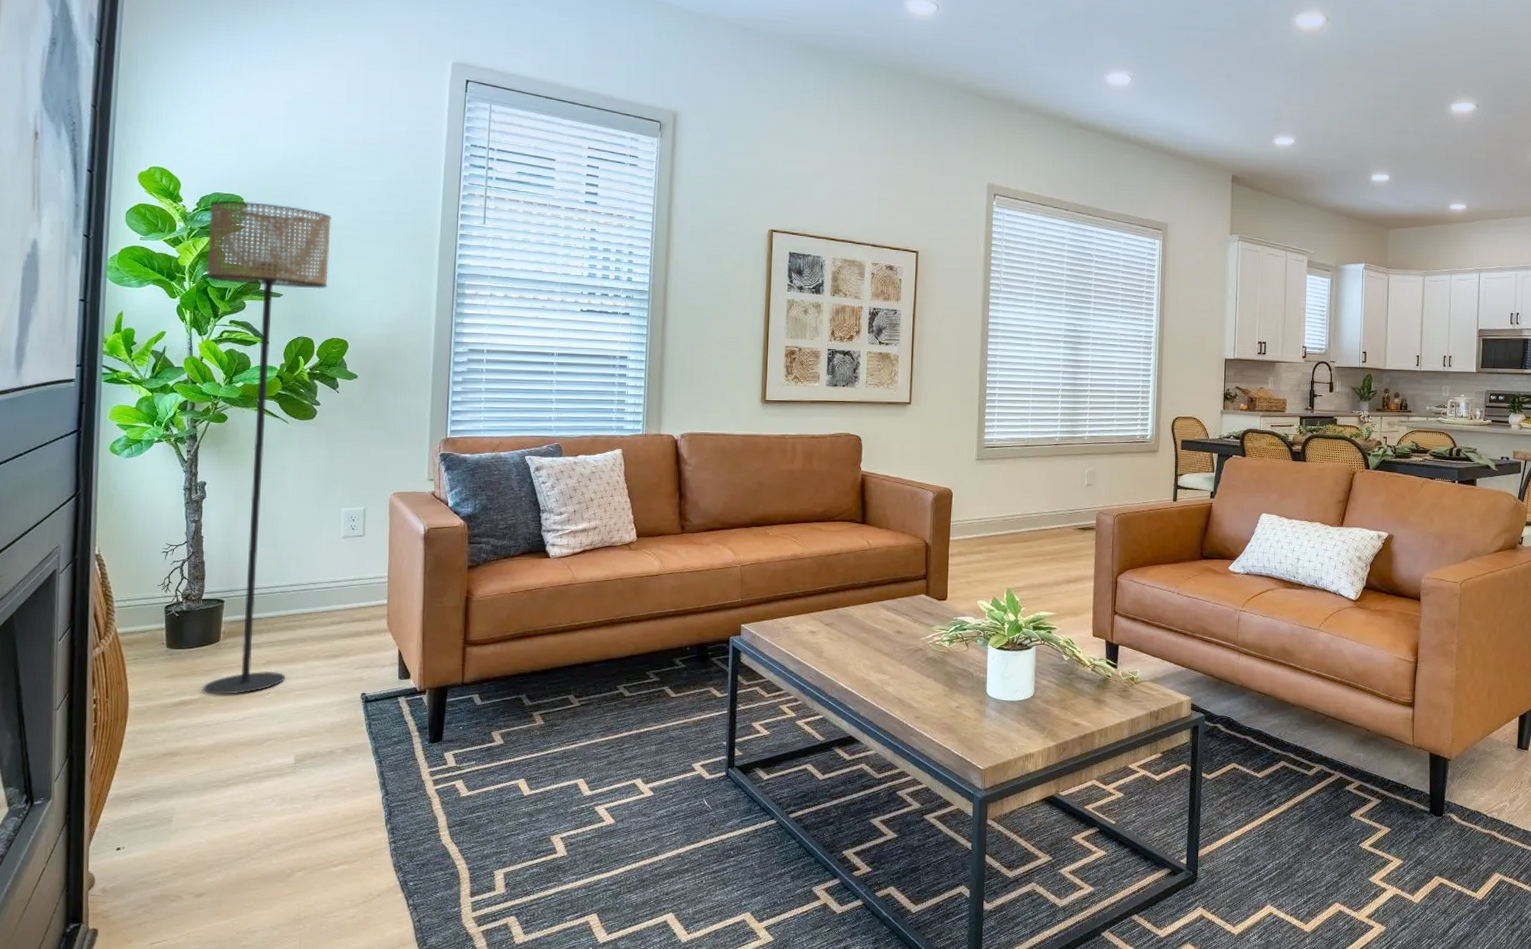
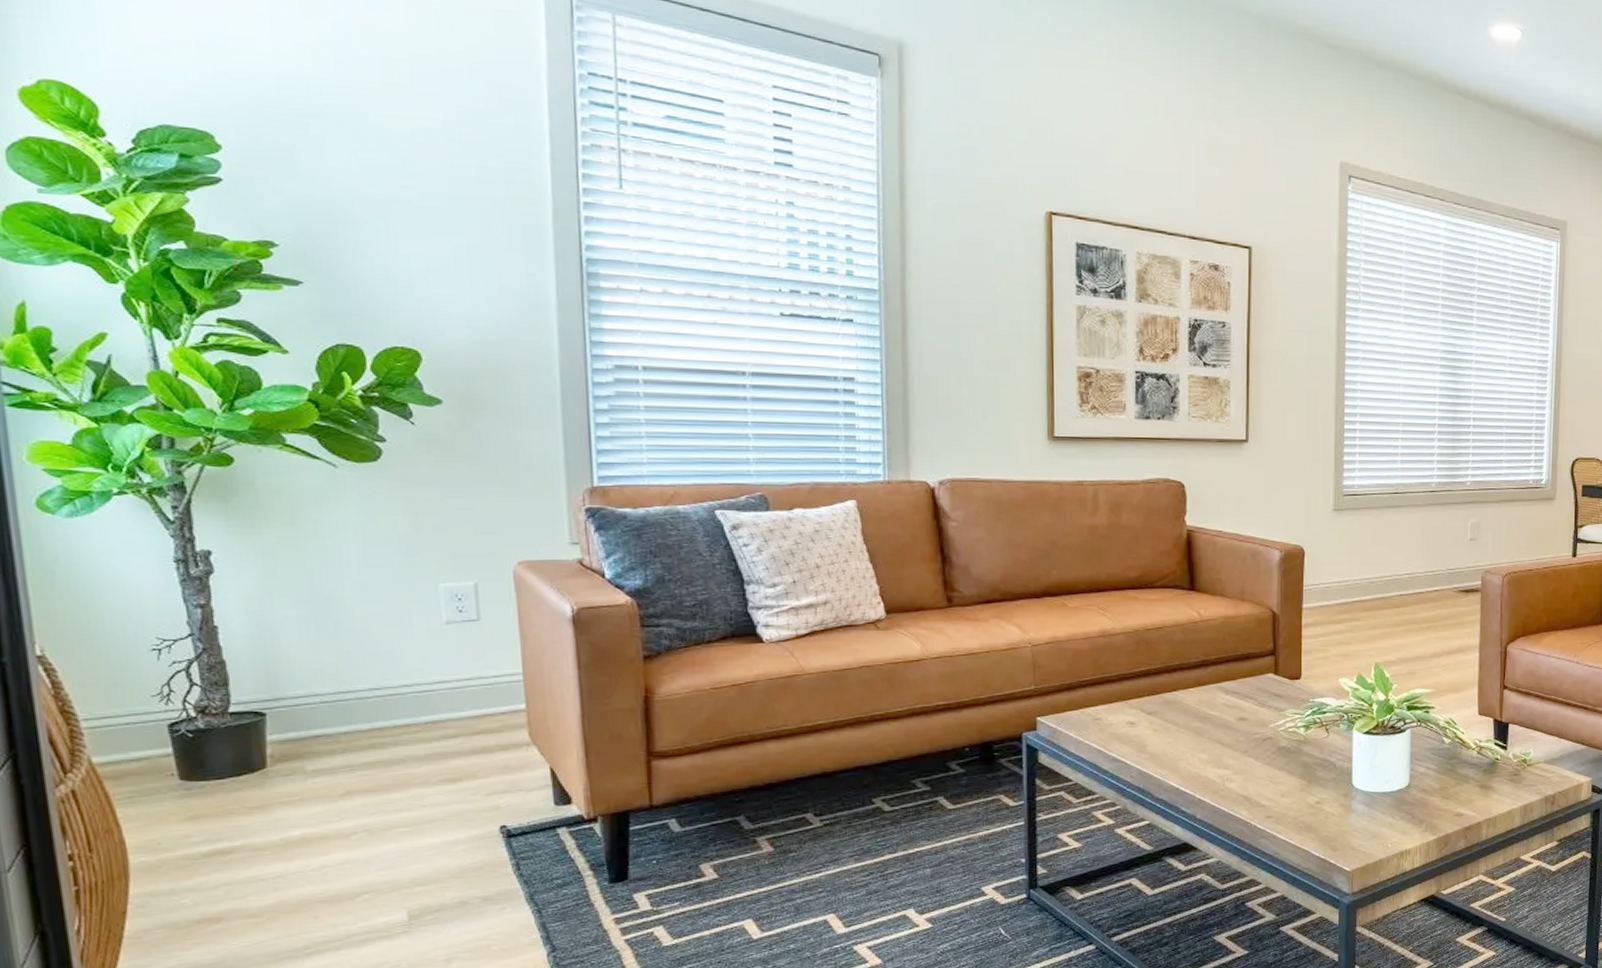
floor lamp: present [202,200,331,695] -> none [155,136,380,839]

